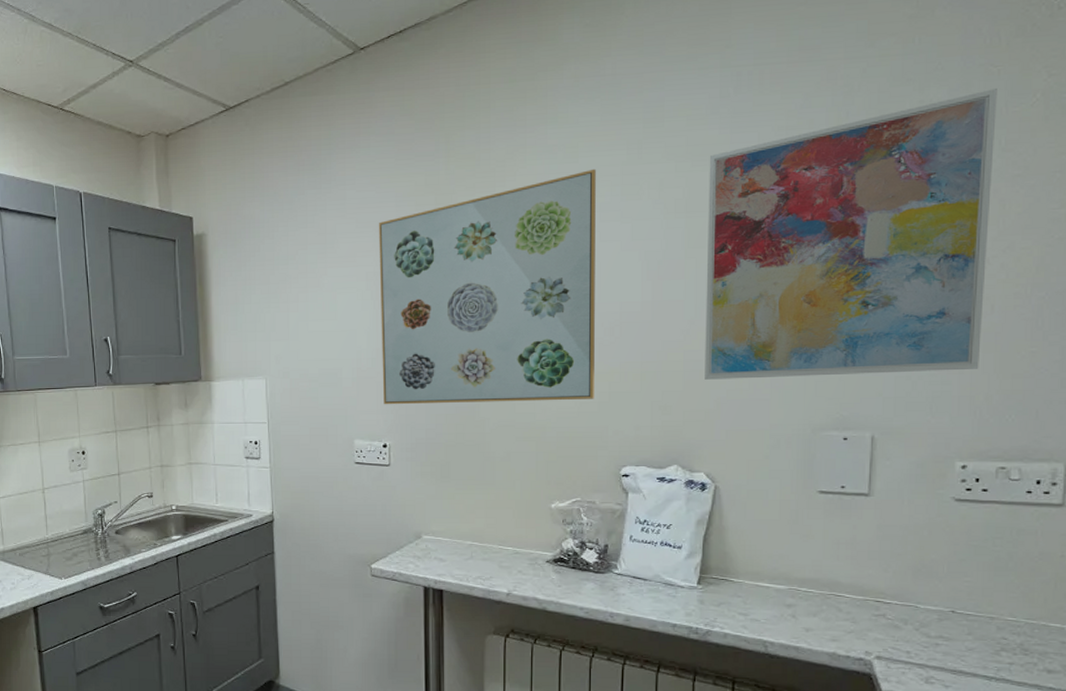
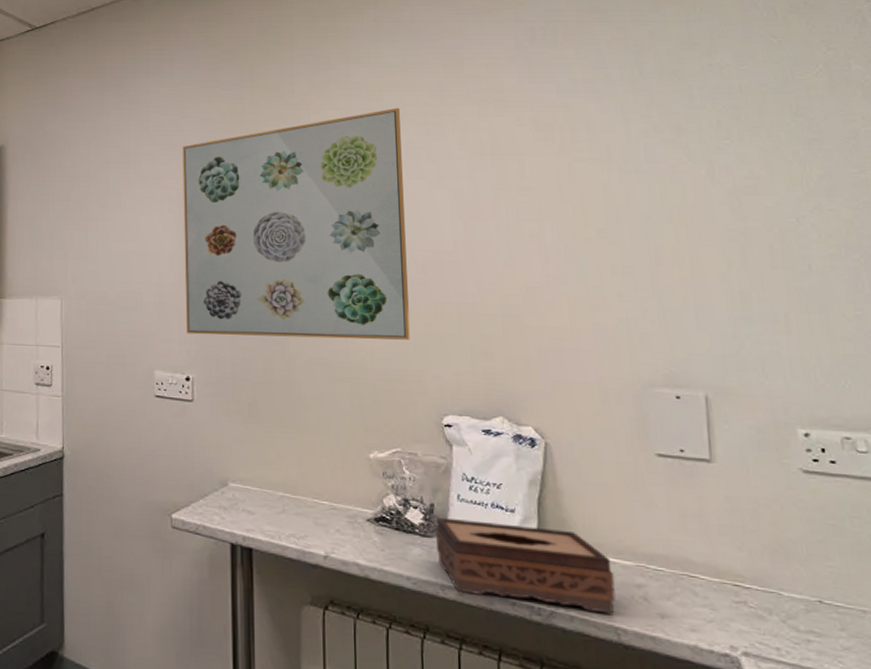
tissue box: none [608,556,767,630] -> present [436,517,616,614]
wall art: present [705,87,997,380] -> none [510,57,806,331]

